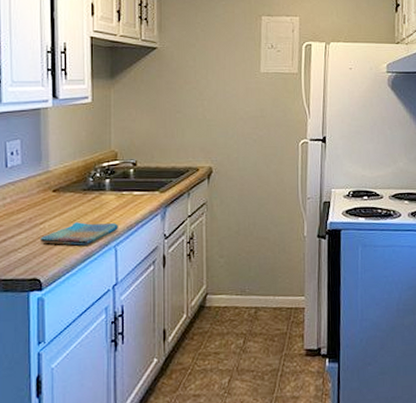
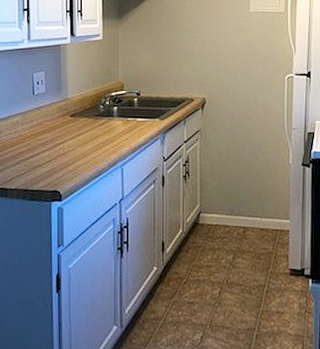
dish towel: present [40,222,118,246] -> none [60,144,124,164]

